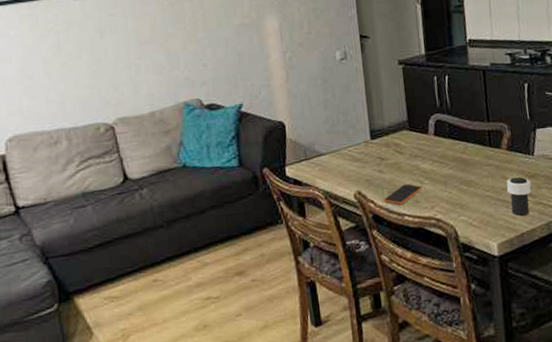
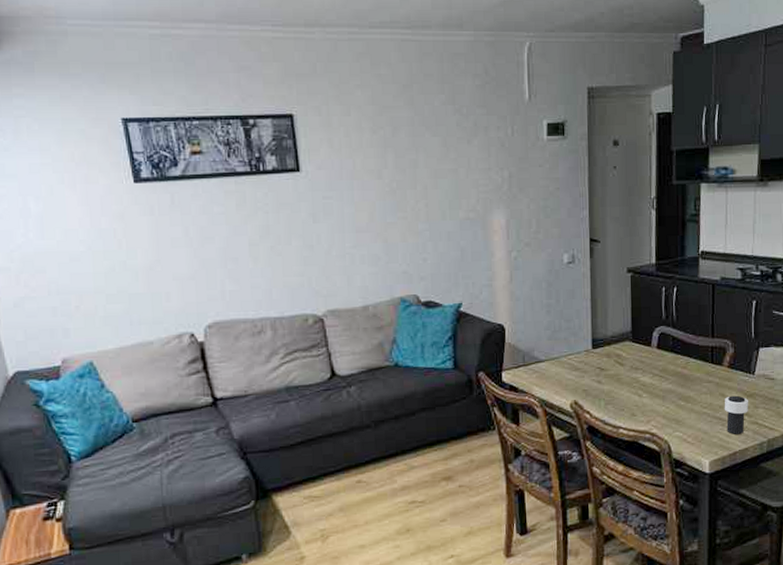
smartphone: present [383,184,423,205] -> none [599,396,641,418]

